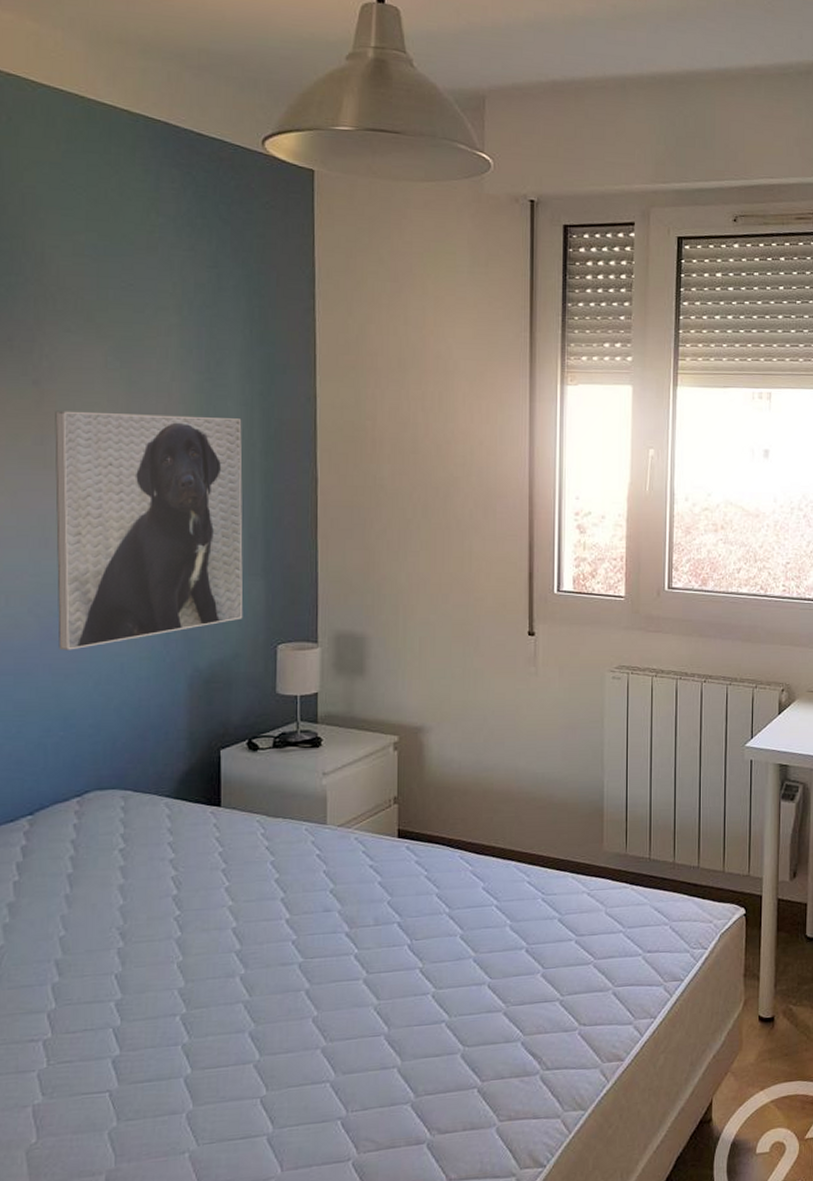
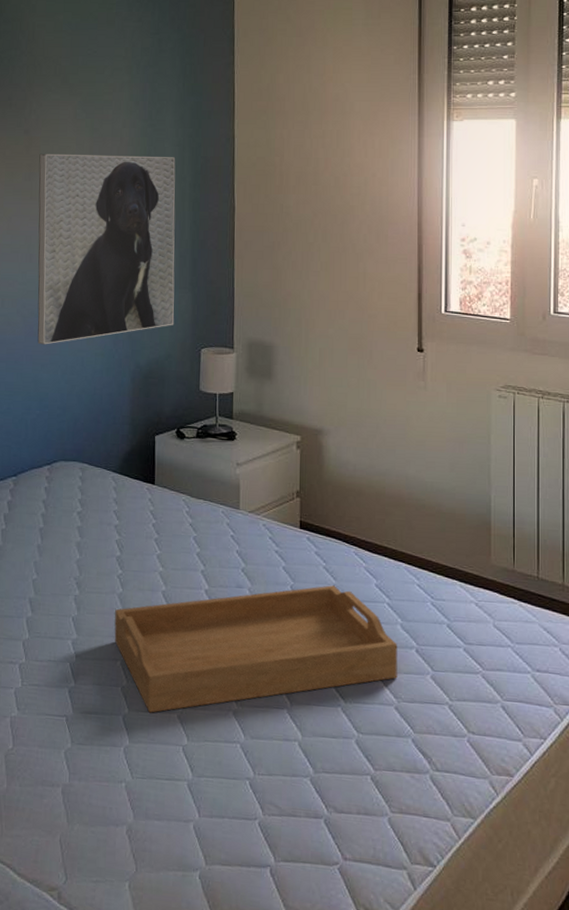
serving tray: none [171,895,507,1068] -> present [114,585,398,713]

